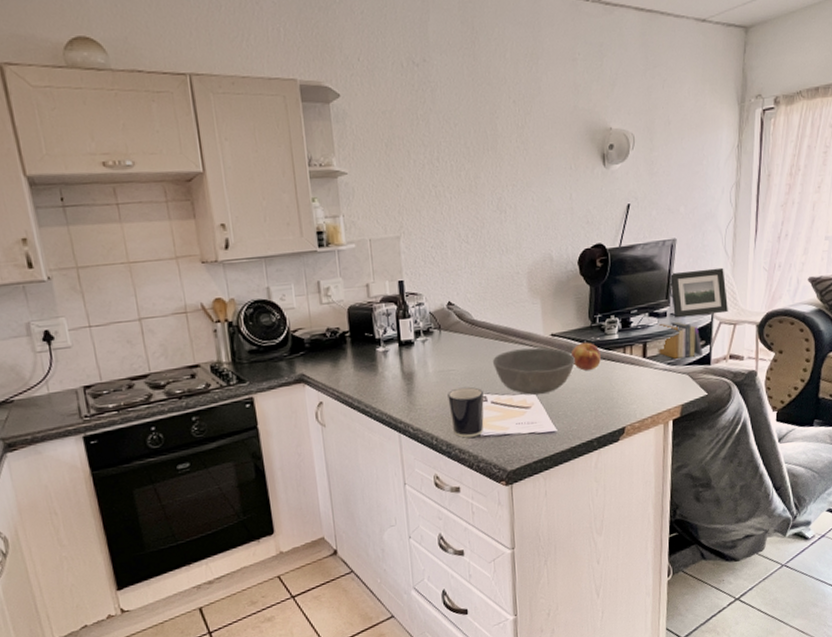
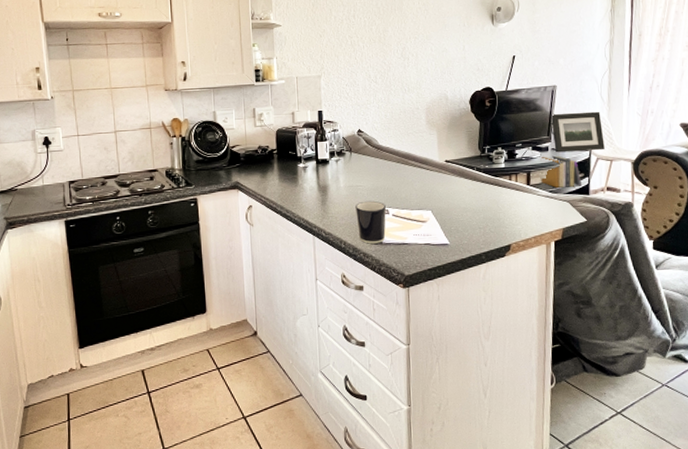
bowl: present [493,347,575,395] -> none [395,171,466,211]
fruit: present [570,342,601,371] -> none [462,169,489,193]

